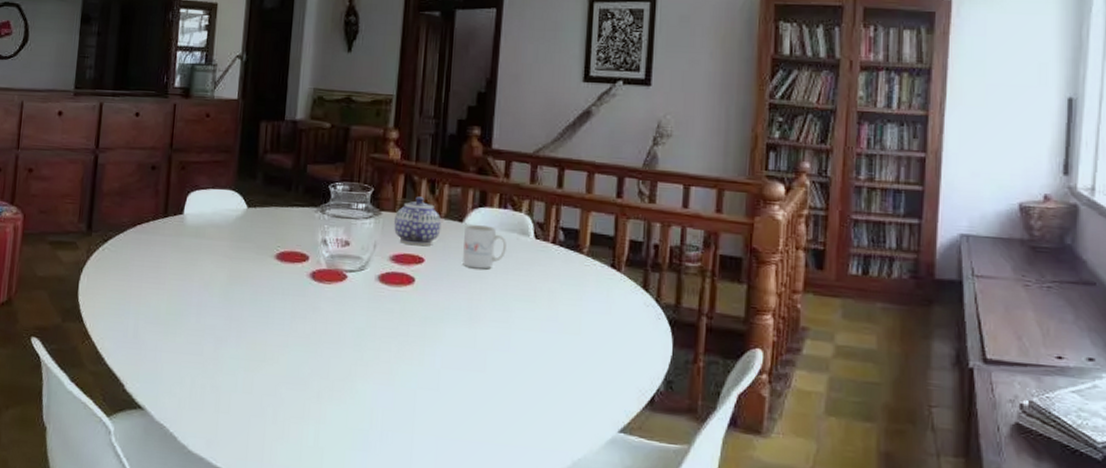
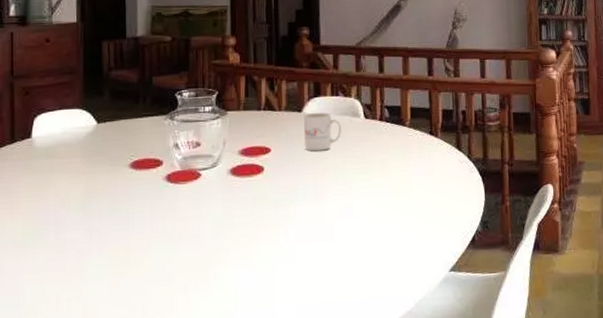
teapot: present [393,196,442,246] -> none [239,94,283,139]

